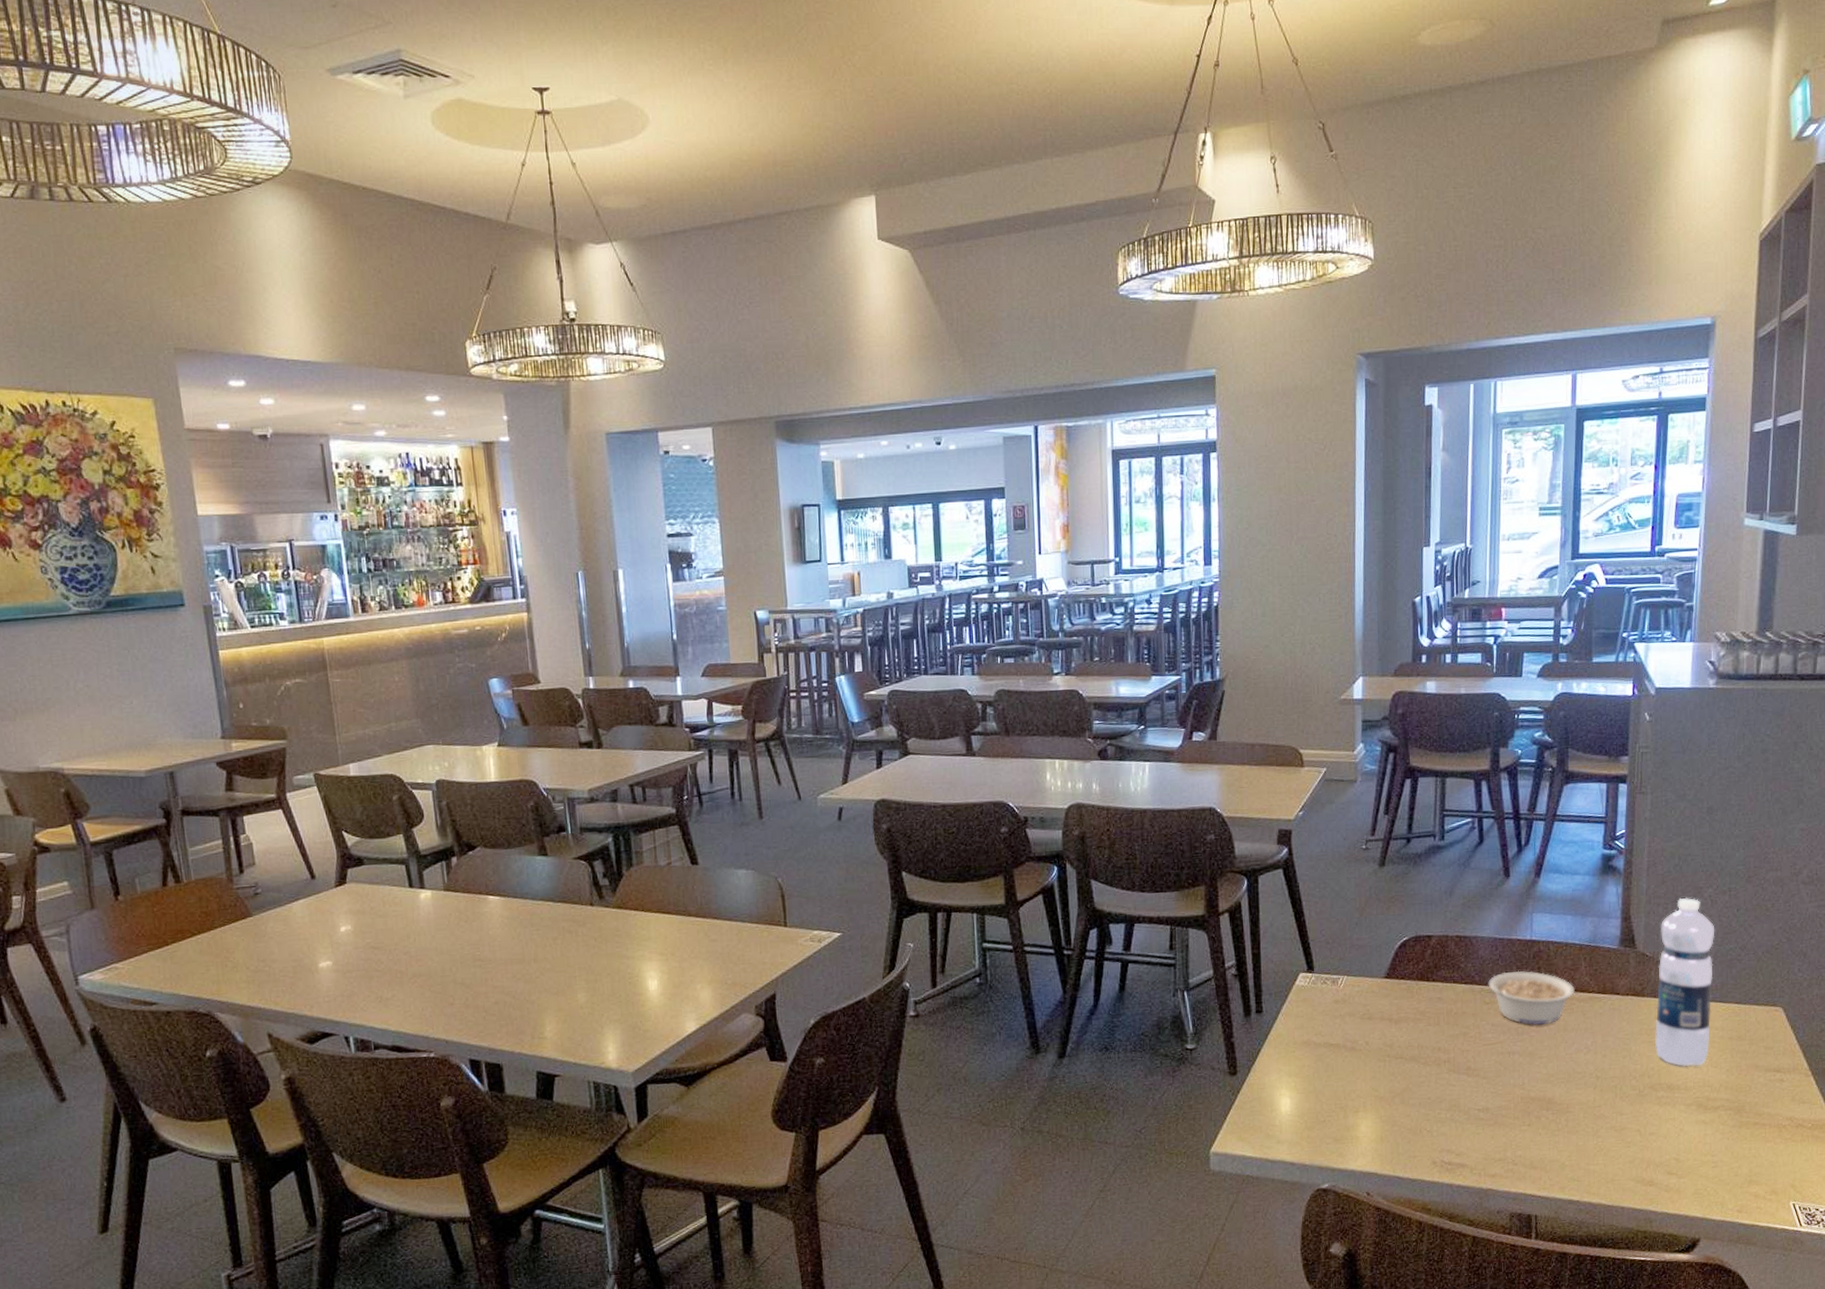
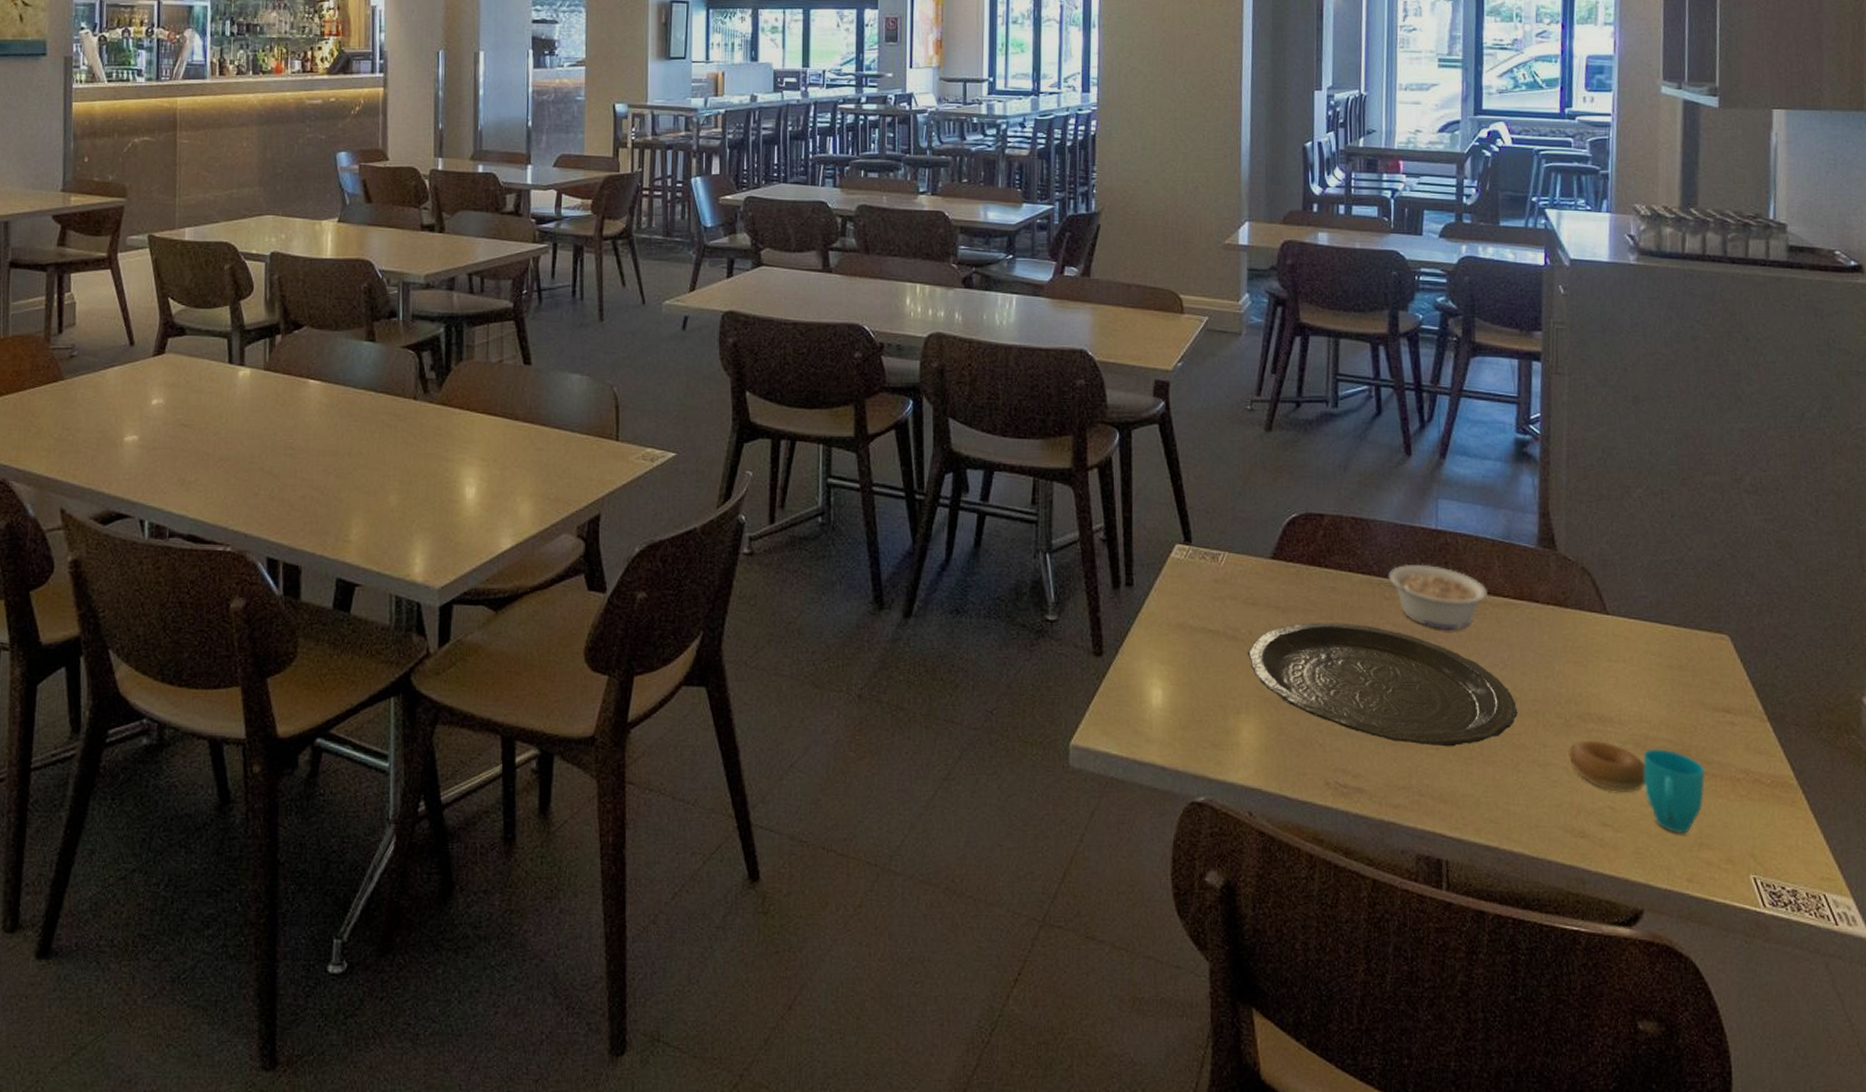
plate: none [1364,1027,1599,1123] -> present [1247,622,1518,747]
cup: none [1641,1105,1756,1175] -> present [1569,741,1705,834]
water bottle: present [1654,897,1715,1067] -> none [1581,496,1647,696]

